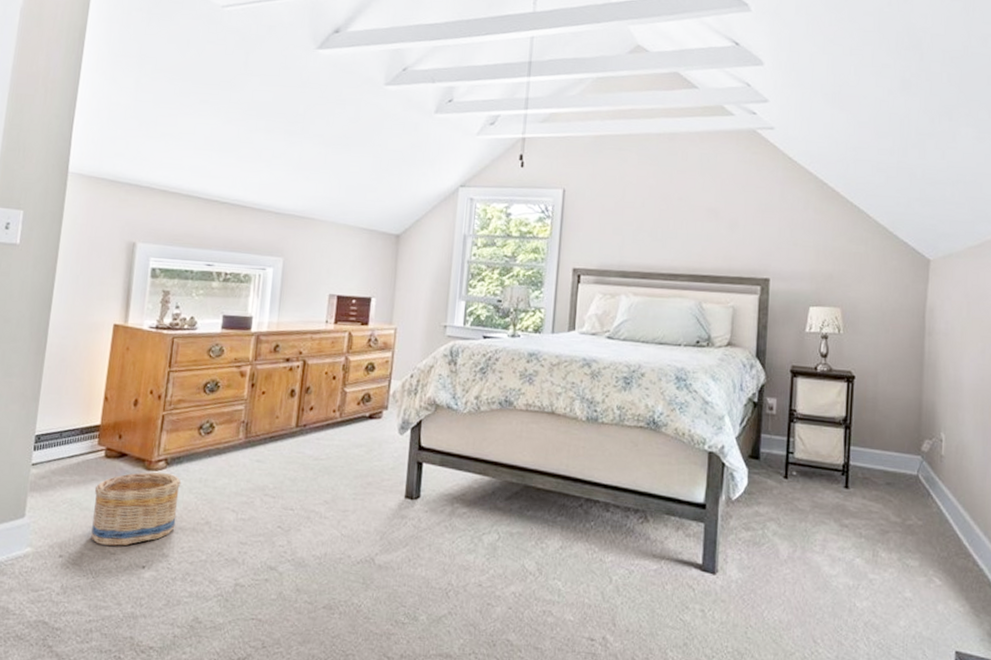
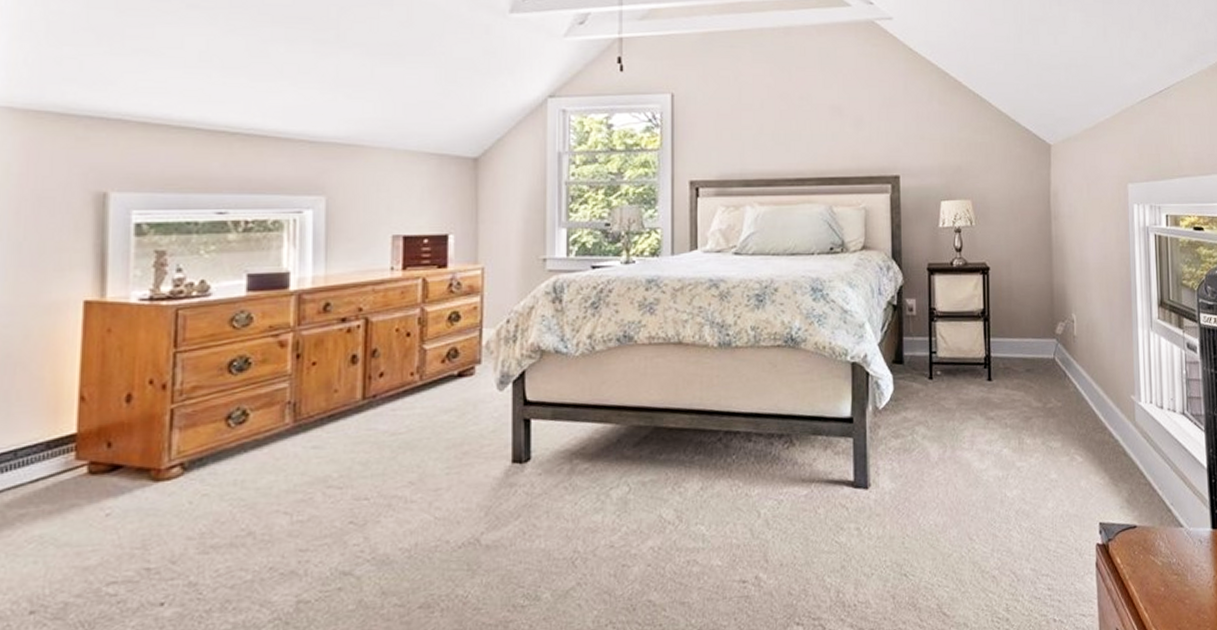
basket: present [91,472,182,546] -> none [76,480,208,587]

